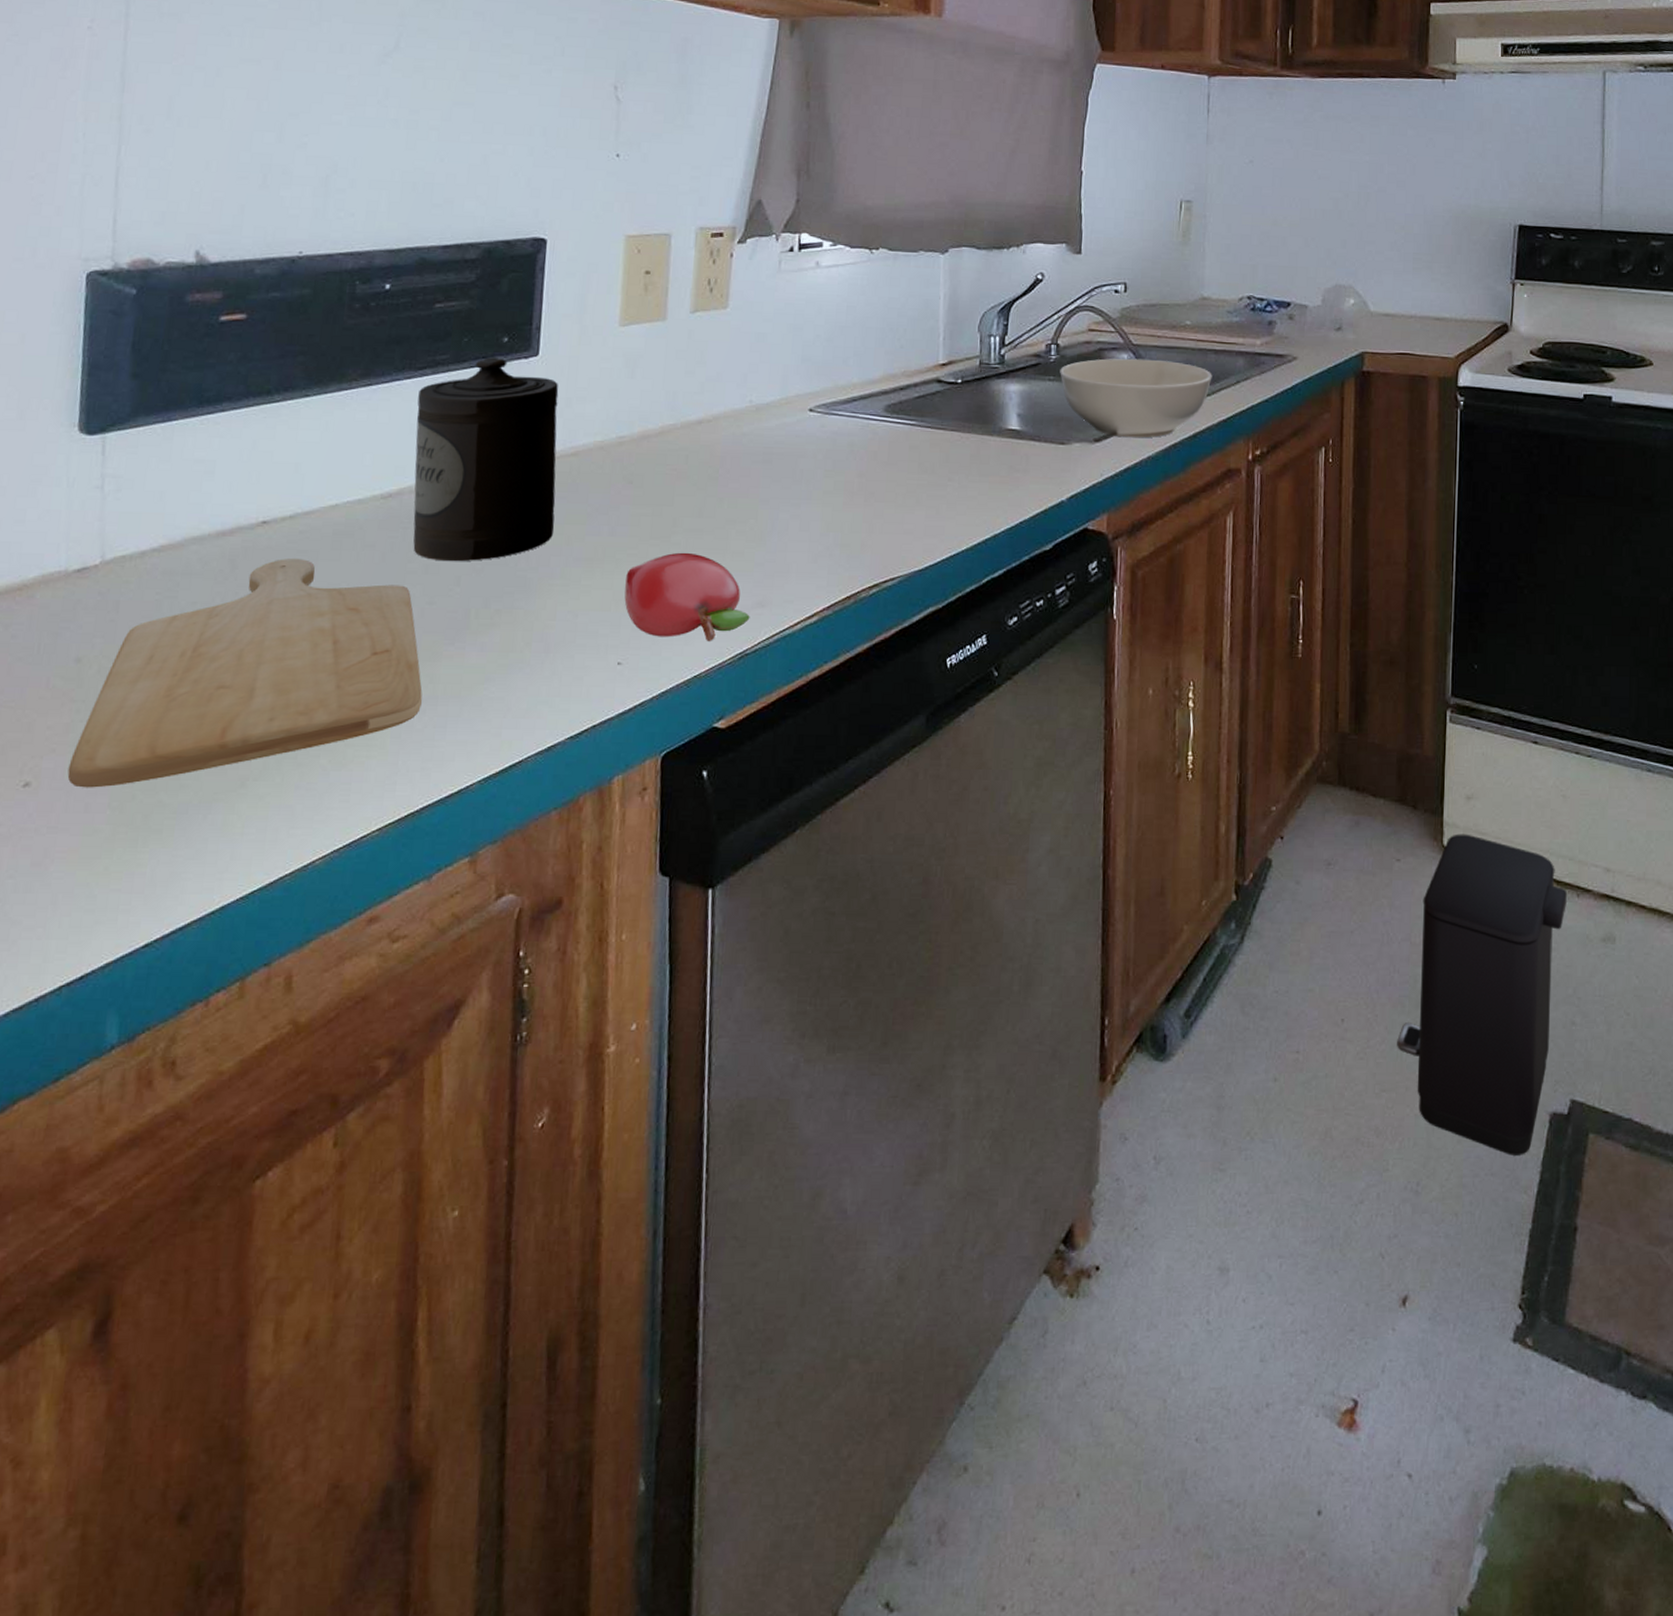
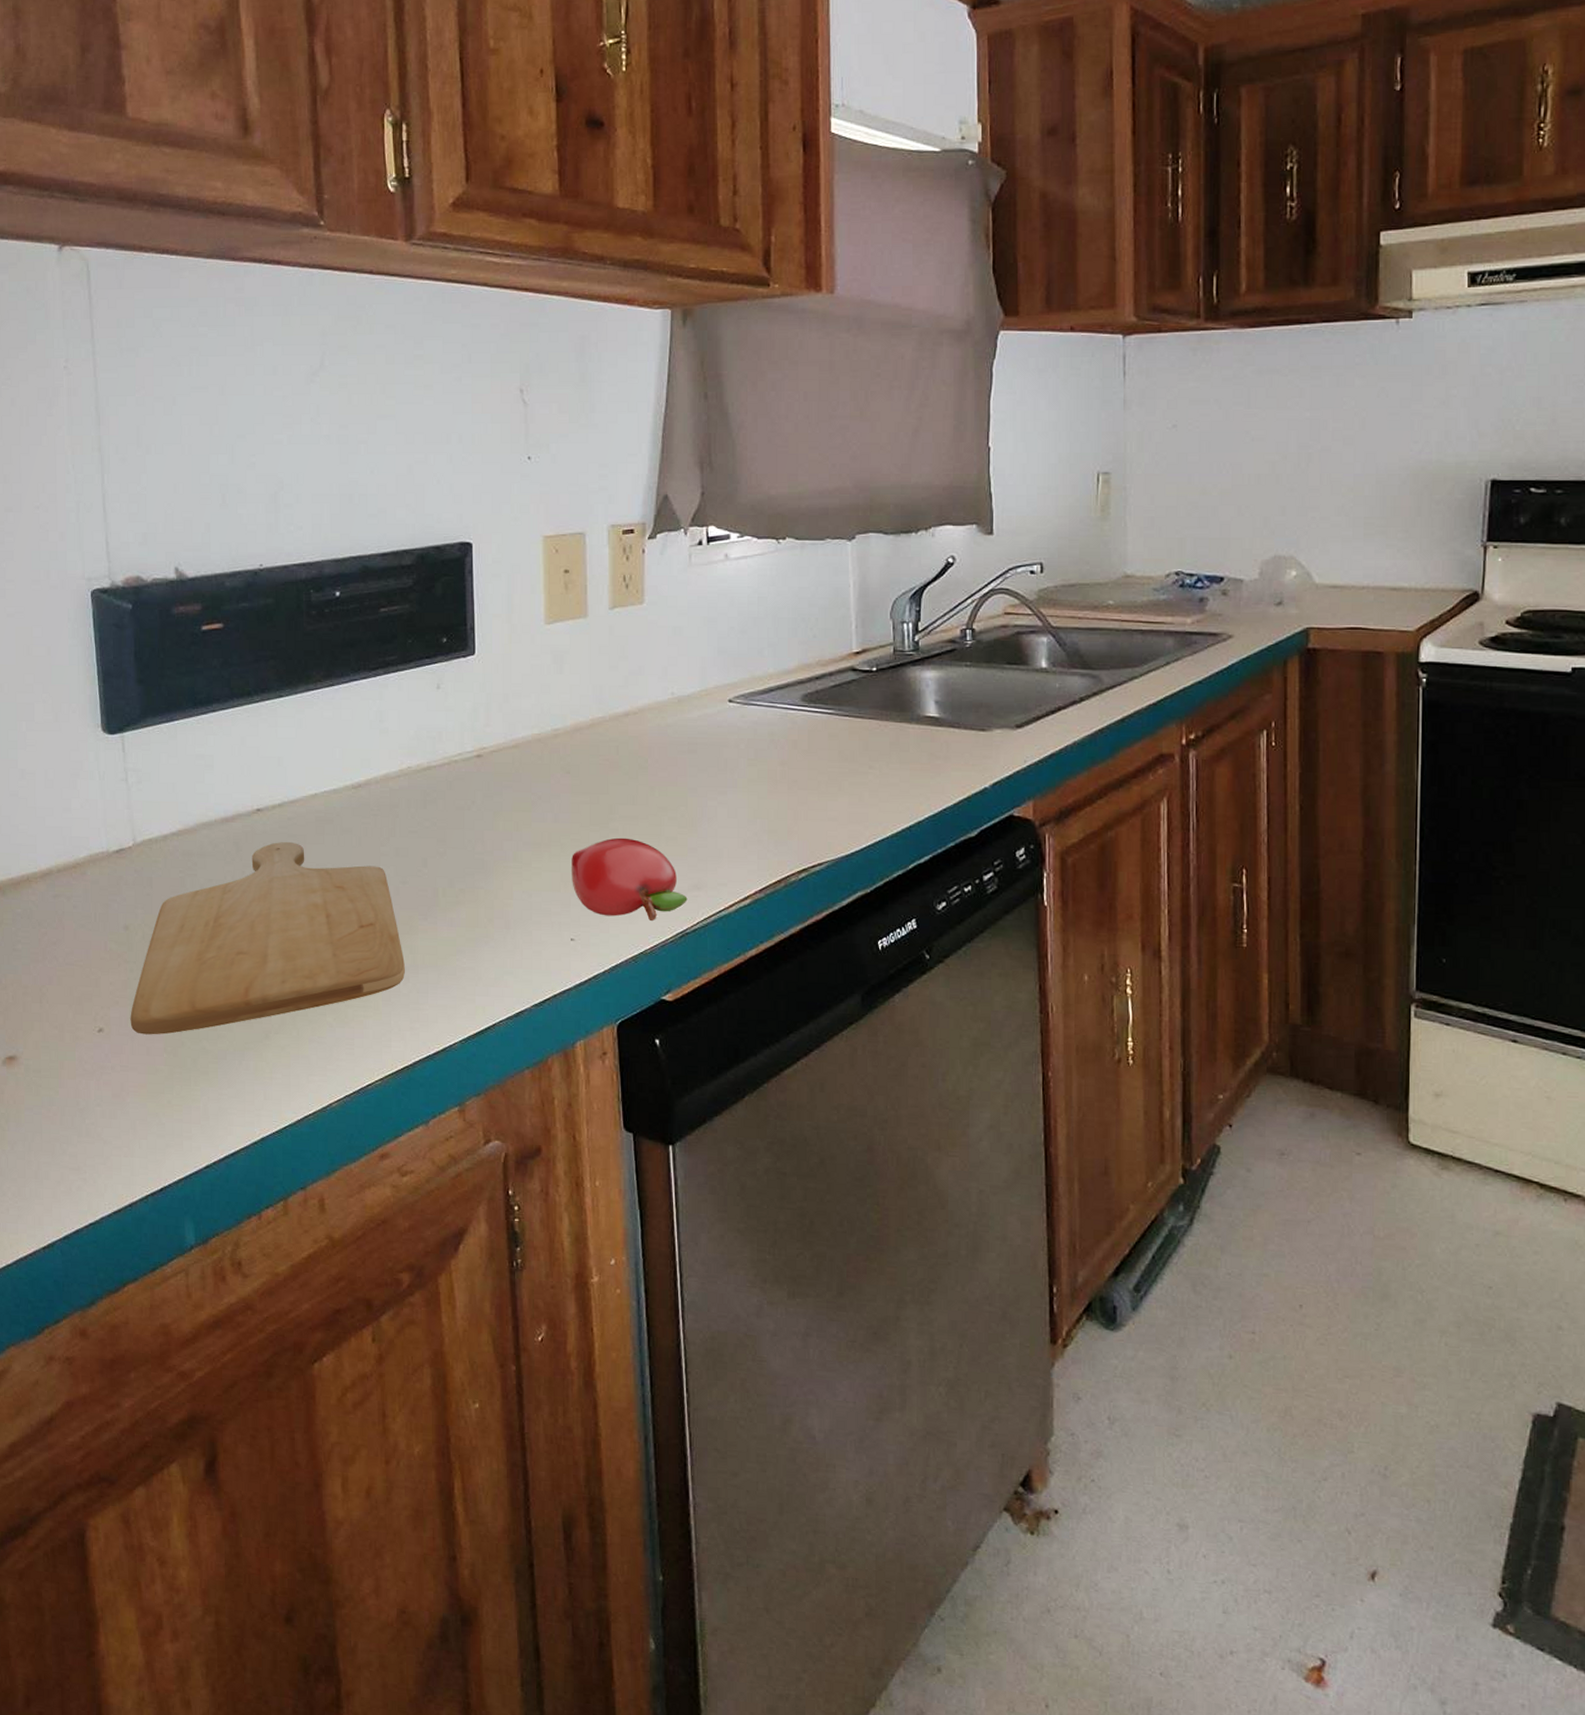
canister: present [413,357,559,562] -> none [374,657,503,846]
bowl: present [1060,358,1212,438] -> none [976,641,1139,724]
pedal bin: present [1397,833,1567,1155] -> none [1360,1130,1552,1452]

